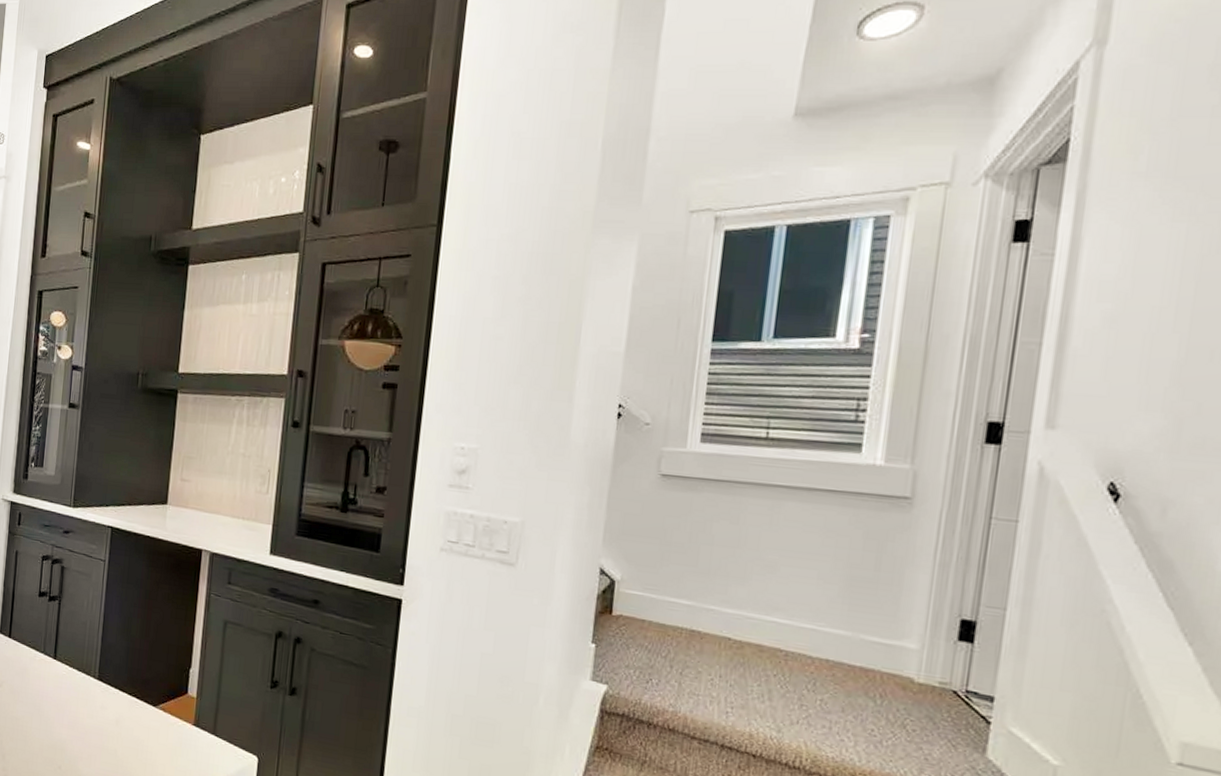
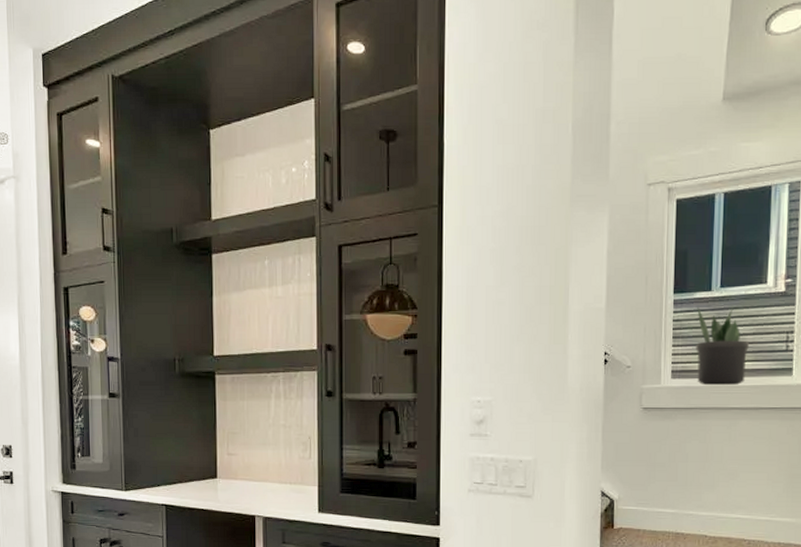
planter: none [733,359,806,459] -> present [696,306,749,386]

